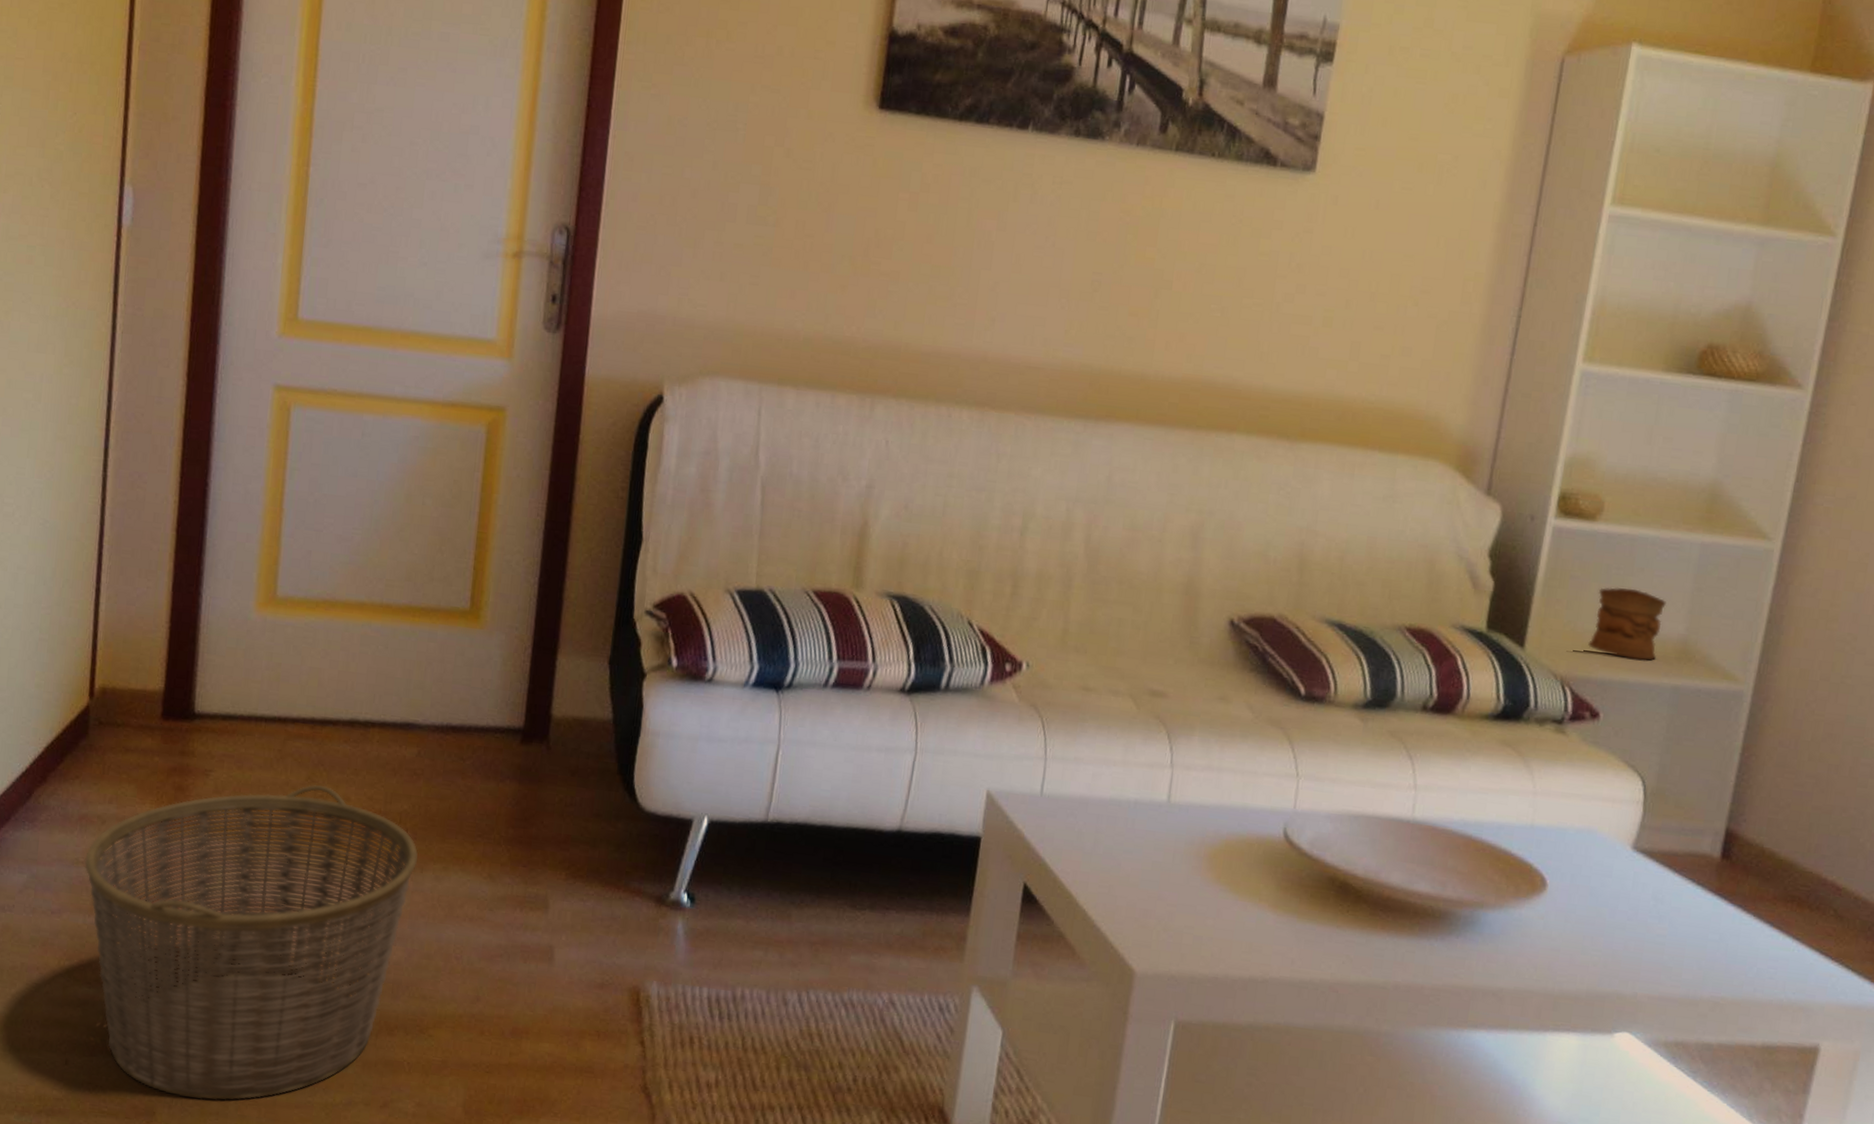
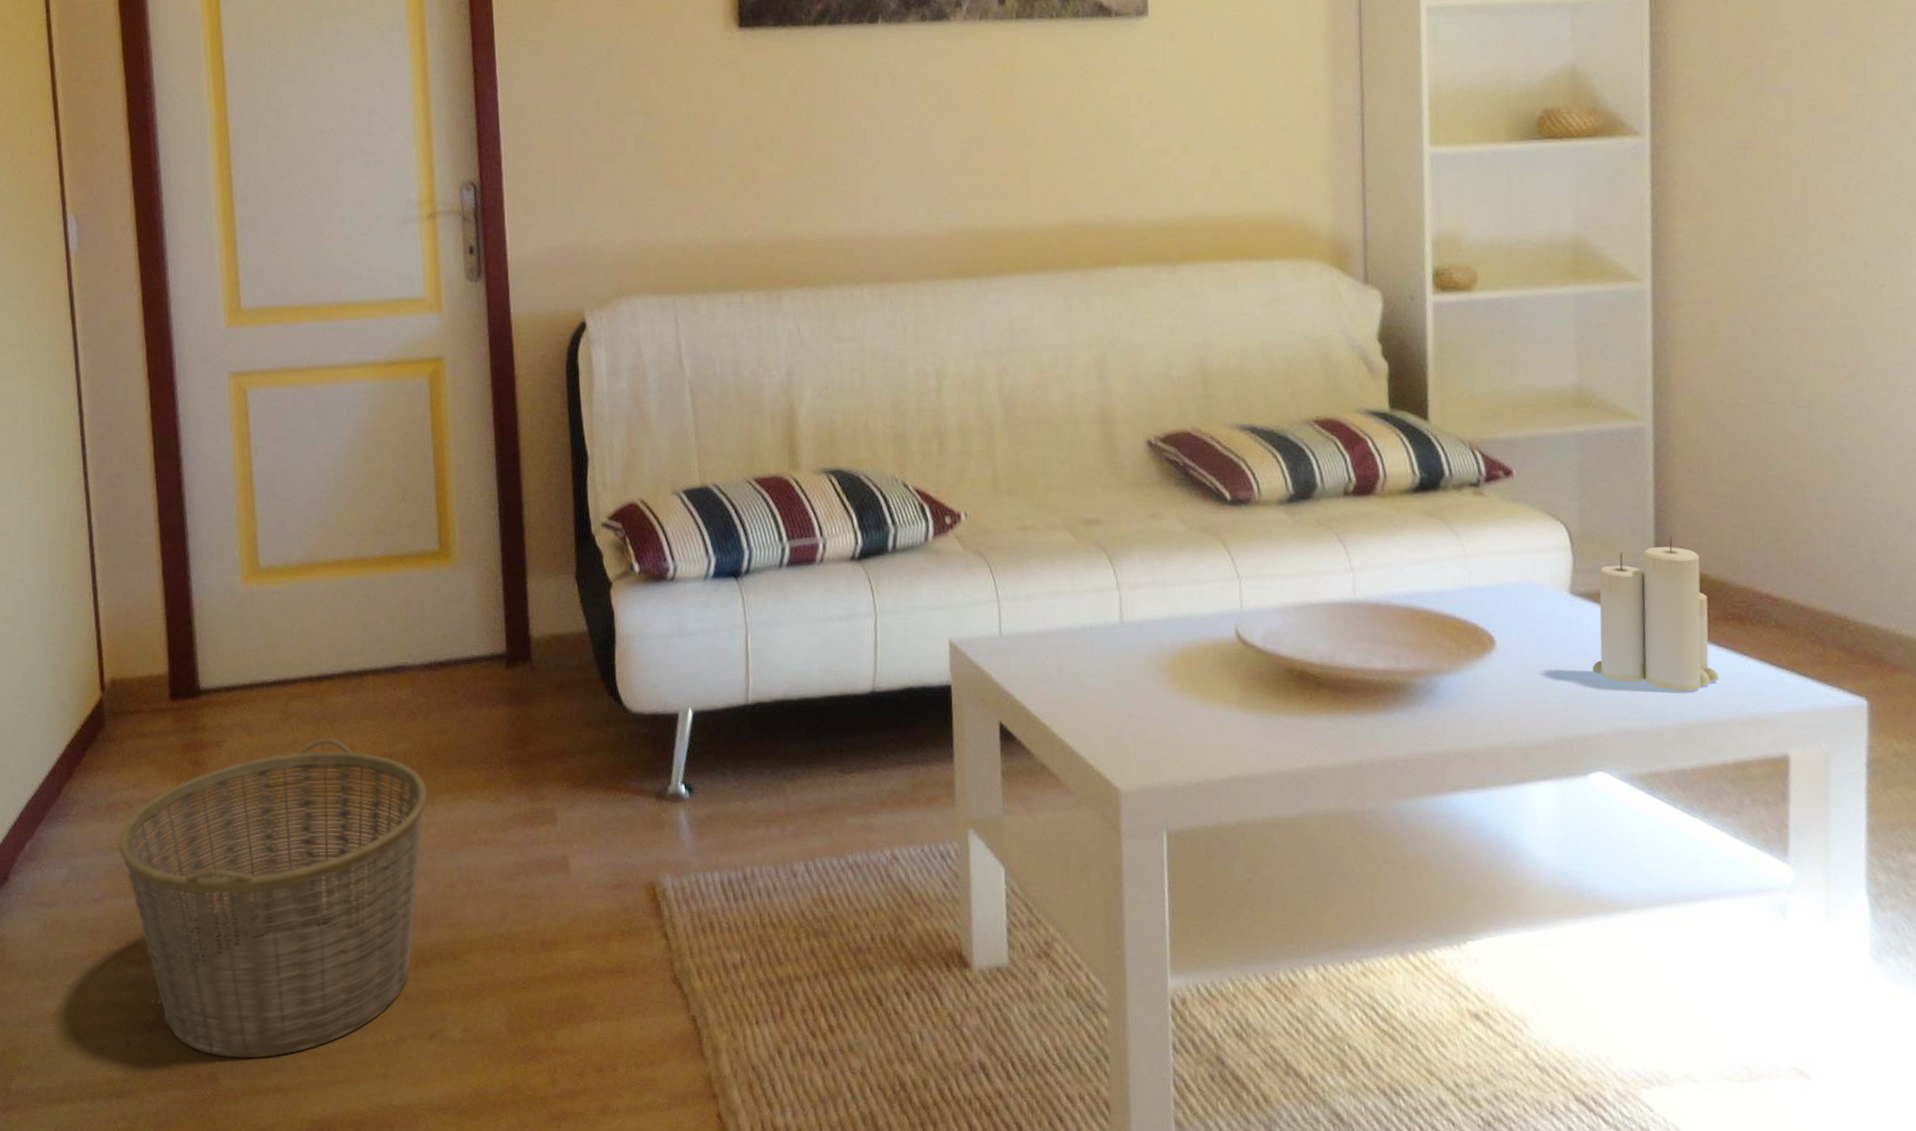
decorative box: present [1588,587,1666,661] -> none [1487,347,1555,415]
candle: none [1639,806,1772,967] -> present [1592,535,1719,692]

